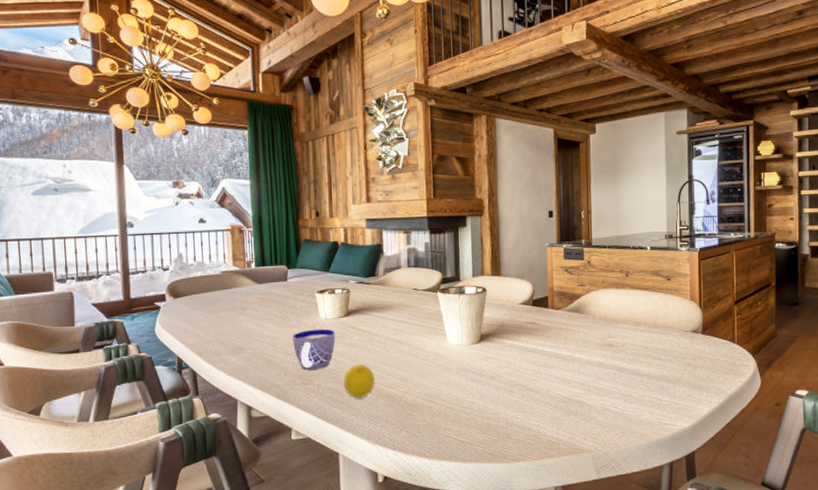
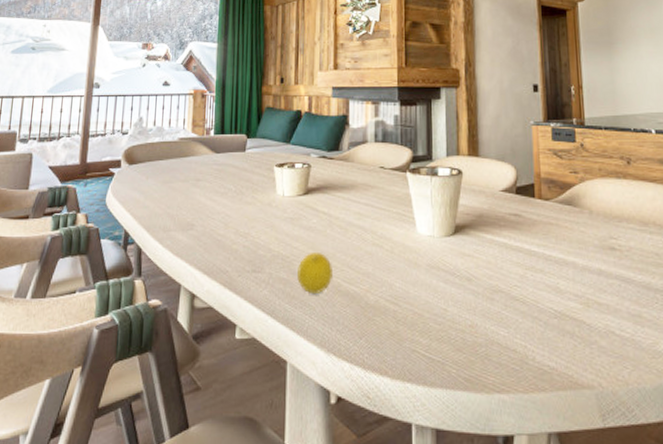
cup: present [292,328,335,370] -> none [246,207,292,255]

